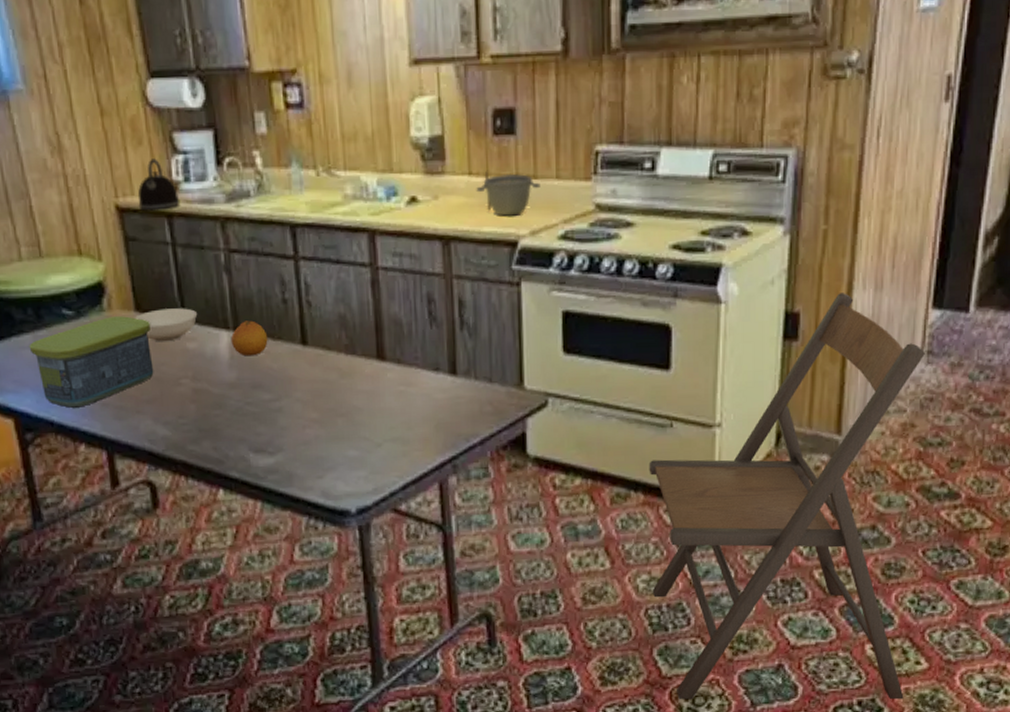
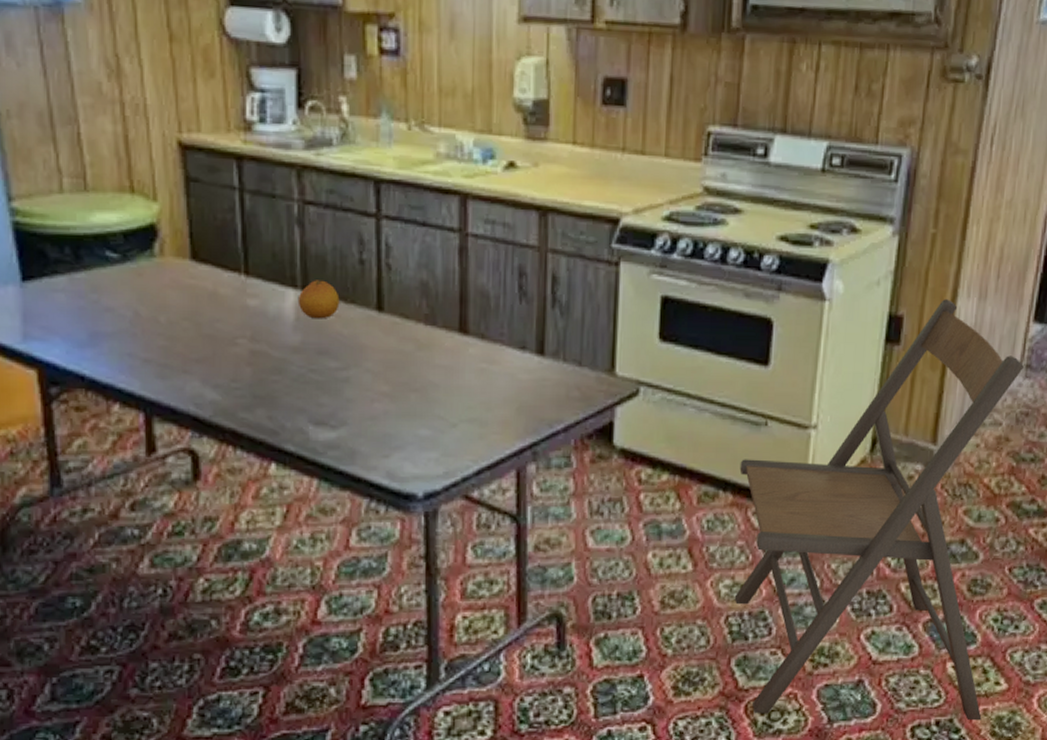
food container: present [29,316,154,408] -> none [63,263,208,362]
bowl: present [134,308,198,342] -> none [189,259,263,297]
kettle: present [137,158,181,212] -> none [204,94,253,153]
cooking pot: present [476,170,541,216] -> none [580,140,648,192]

